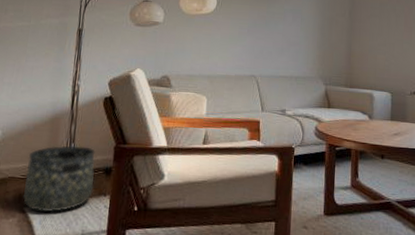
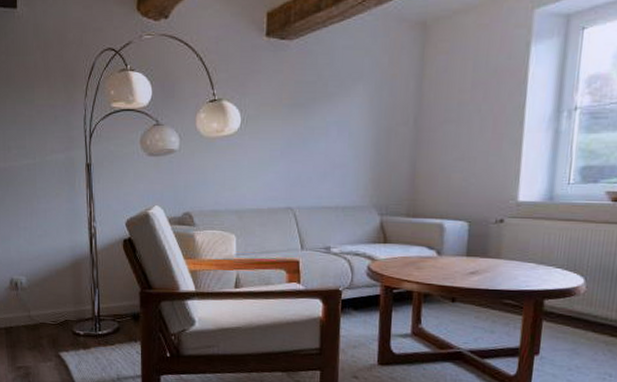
basket: present [22,145,96,213] -> none [55,291,123,358]

